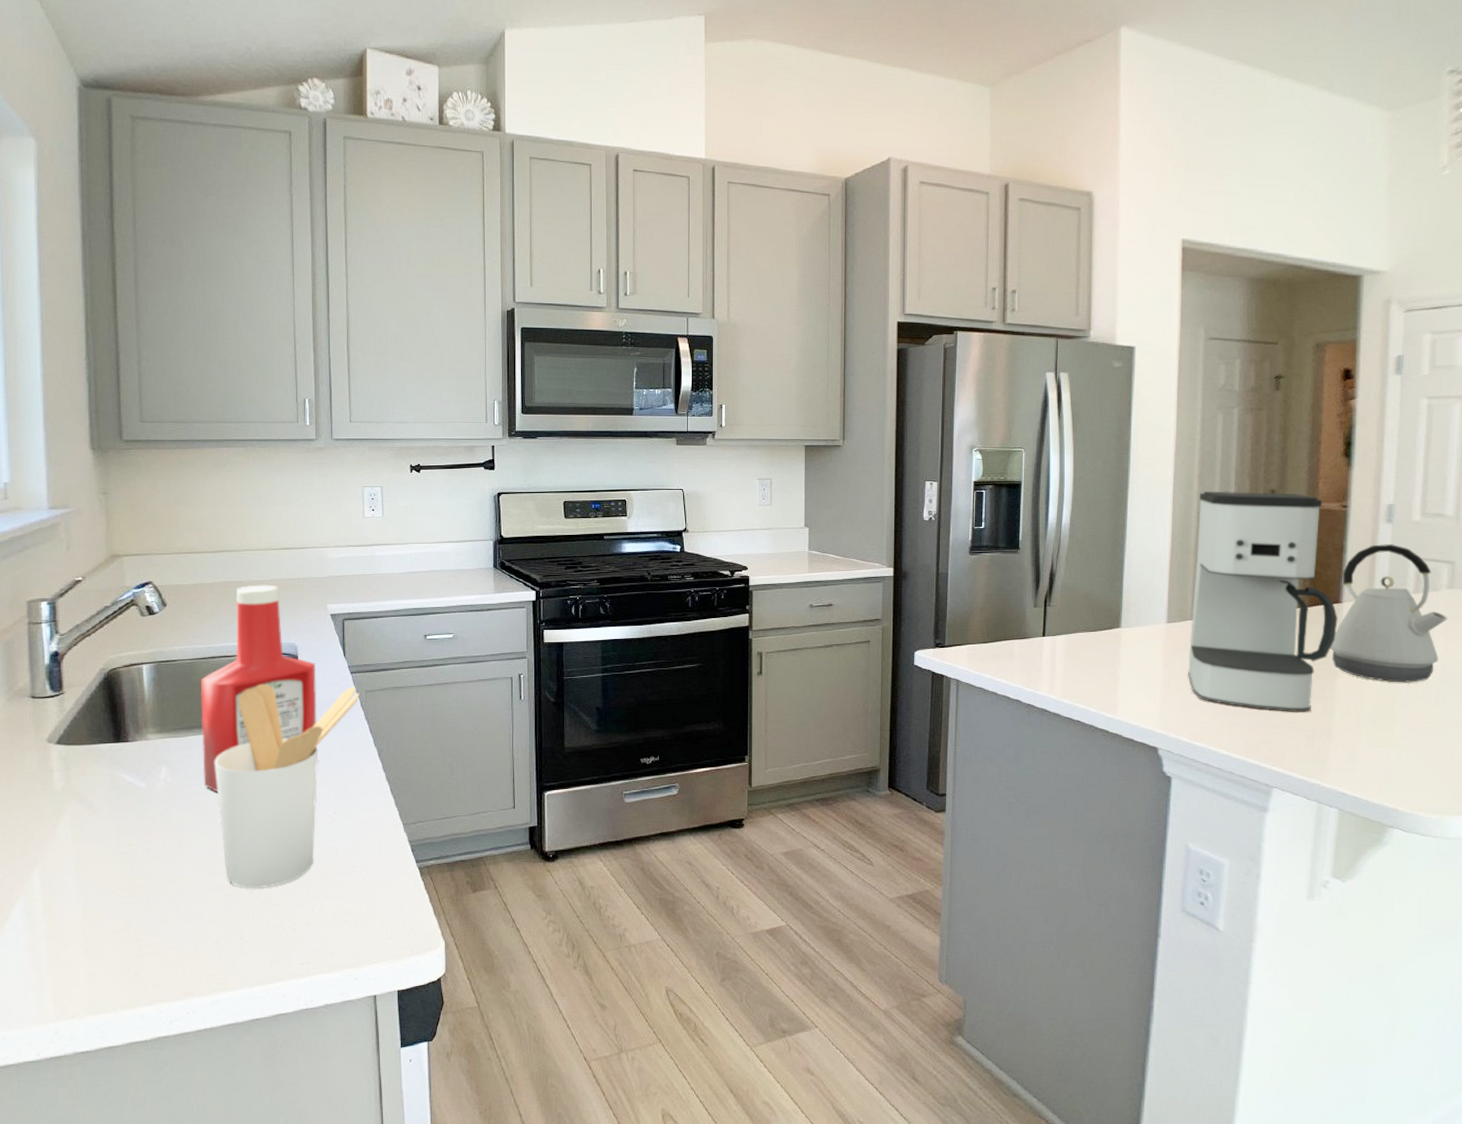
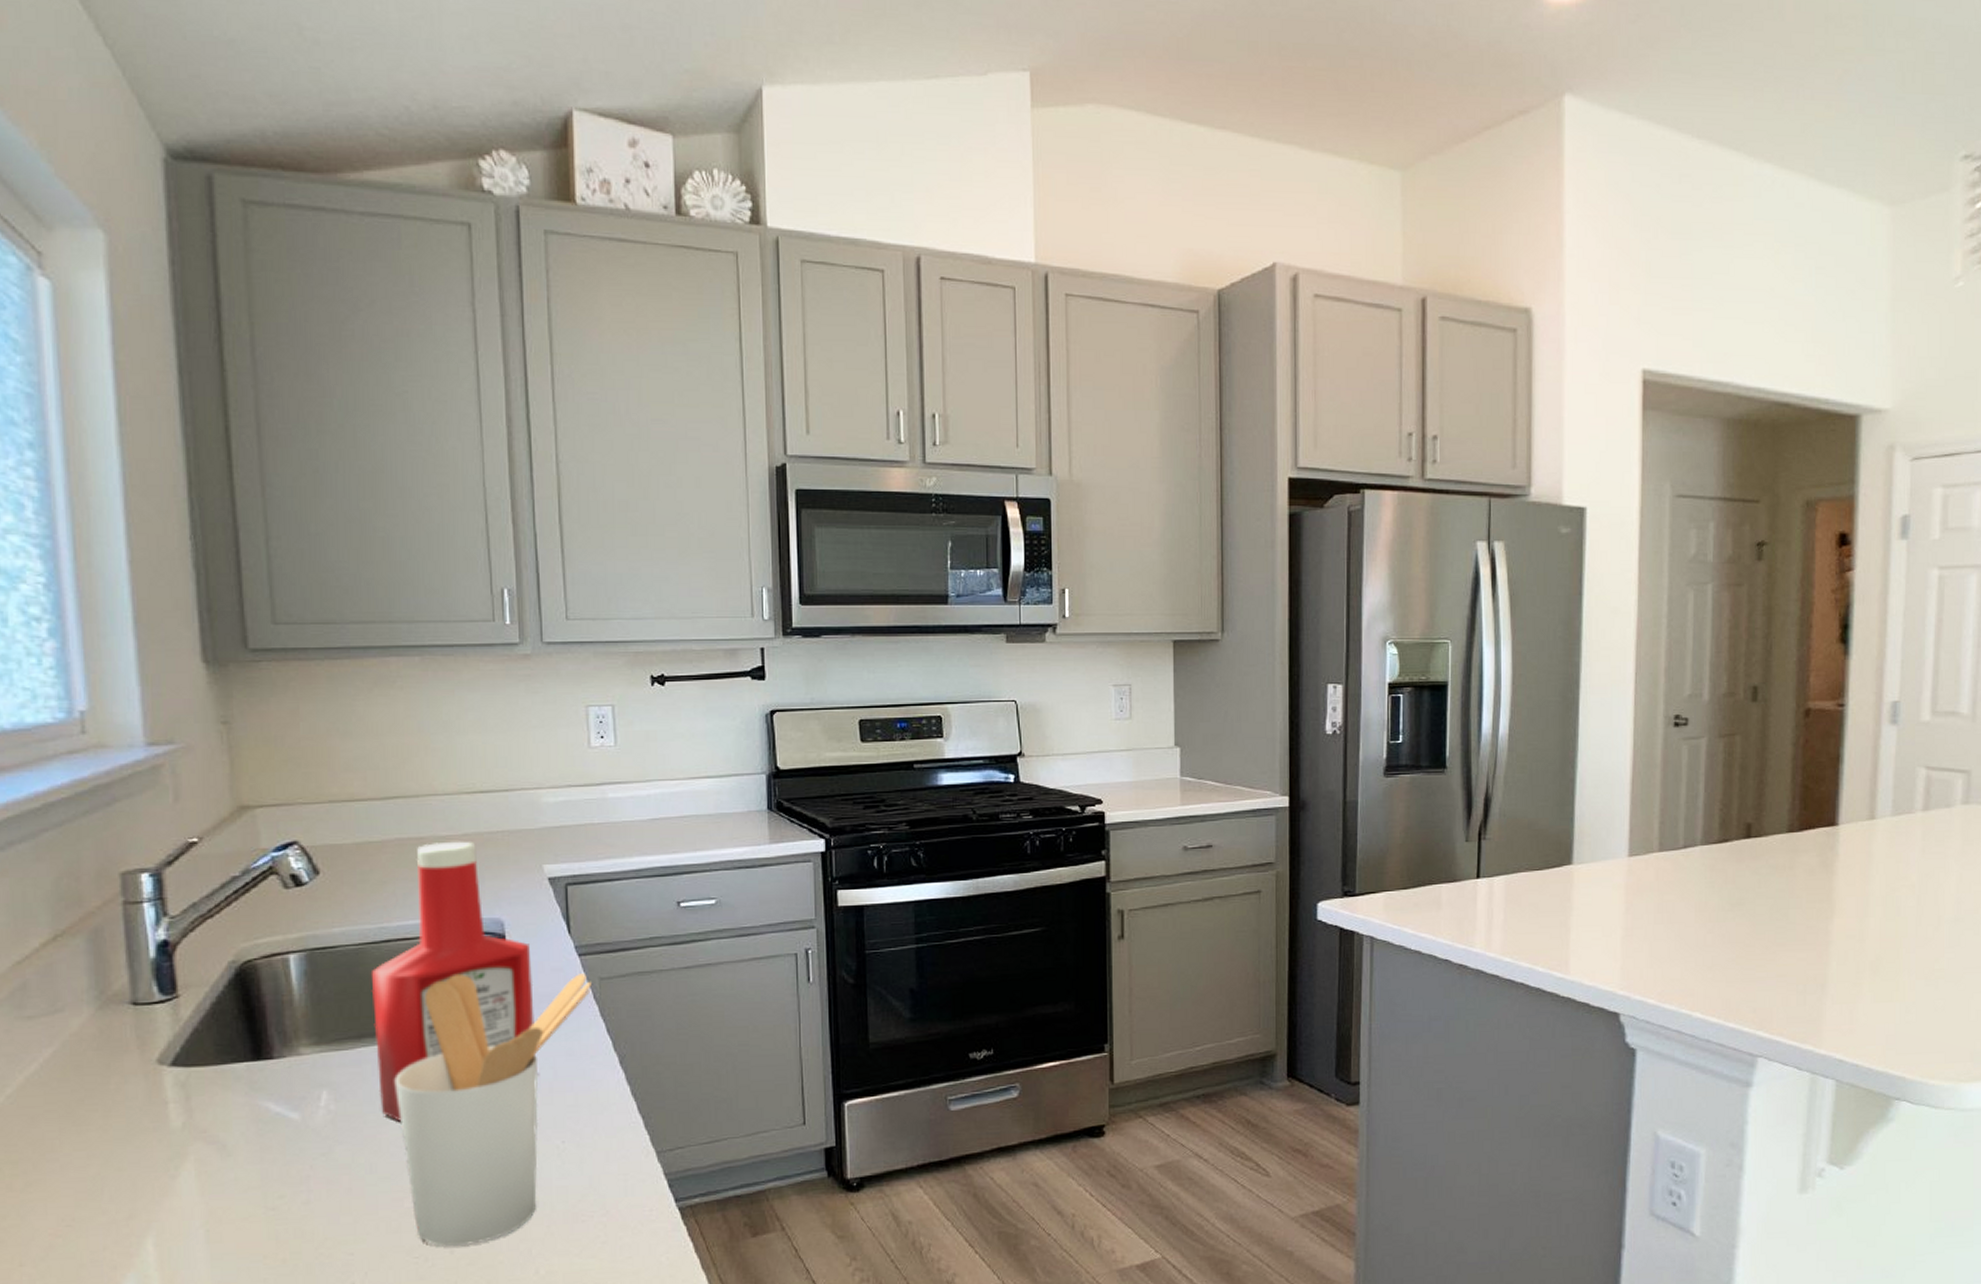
coffee maker: present [1187,491,1338,712] -> none [1654,688,1833,963]
kettle: present [1329,544,1448,683] -> none [1824,751,1963,922]

